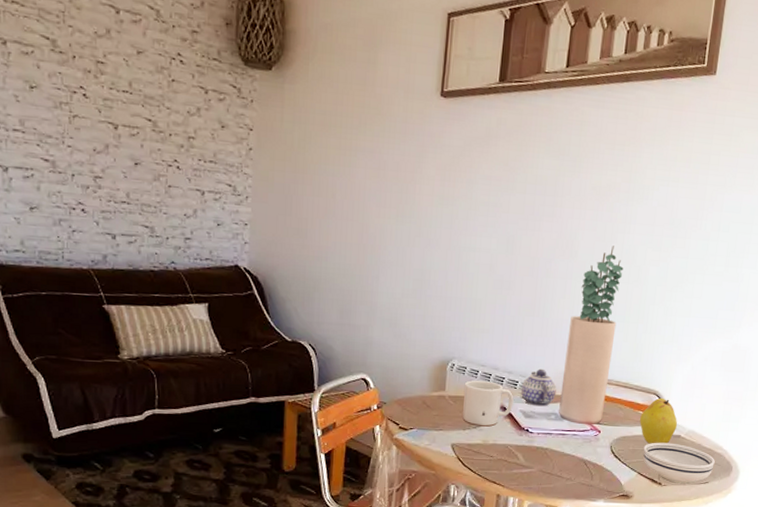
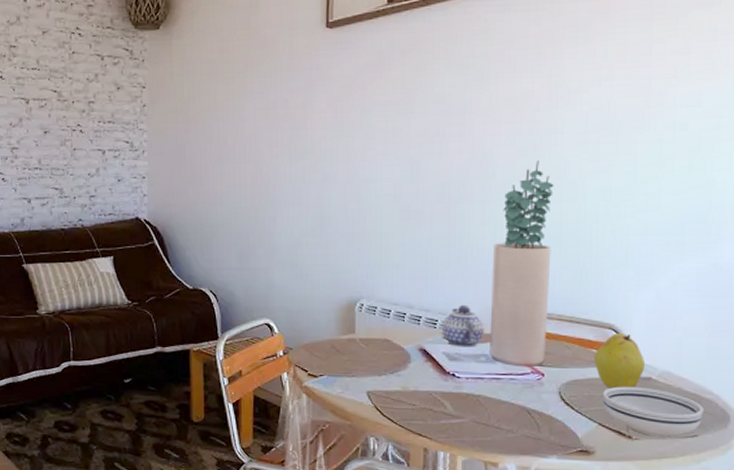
mug: present [462,380,514,427] -> none [376,321,434,372]

